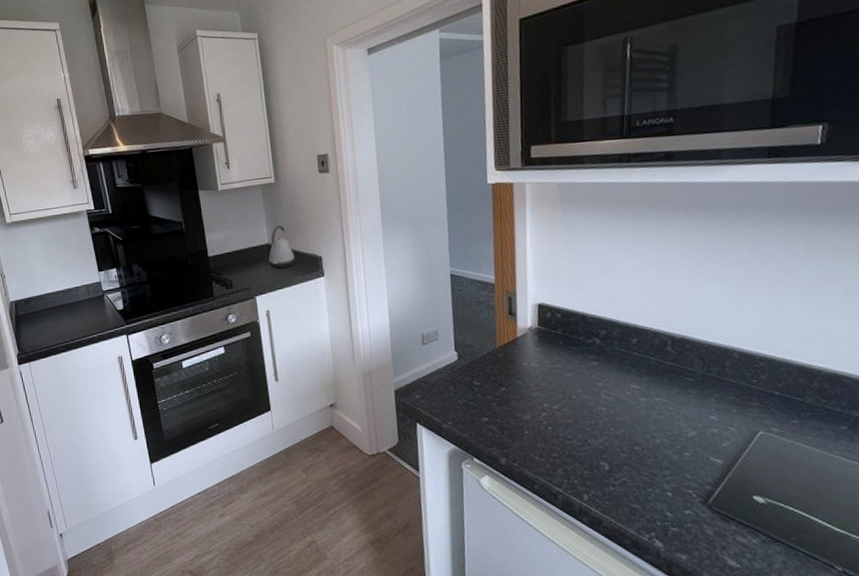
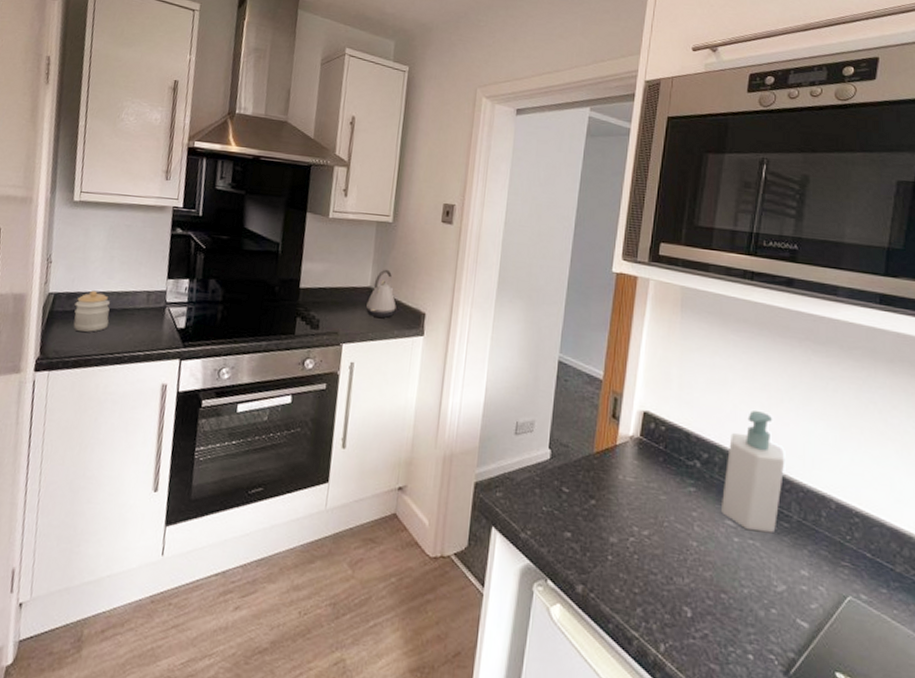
jar: none [33,293,64,327] -> present [73,290,110,332]
soap bottle: none [624,283,684,390] -> present [721,410,785,534]

